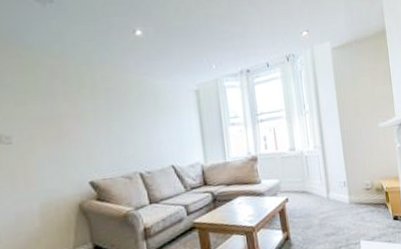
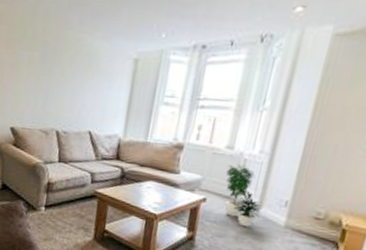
potted plant: none [295,160,331,214] -> present [224,164,262,228]

